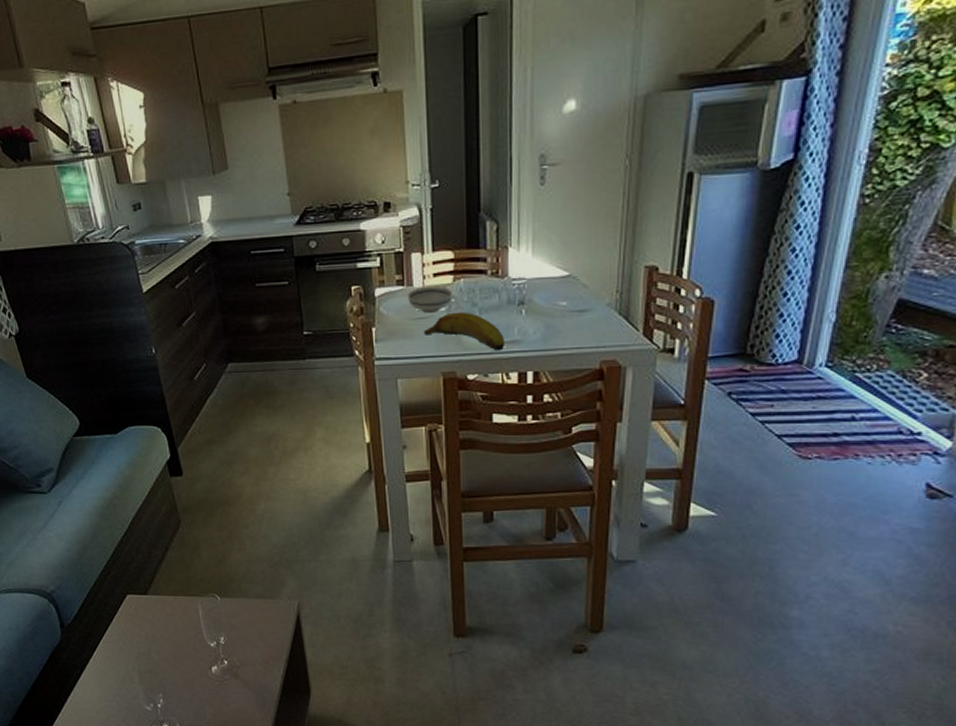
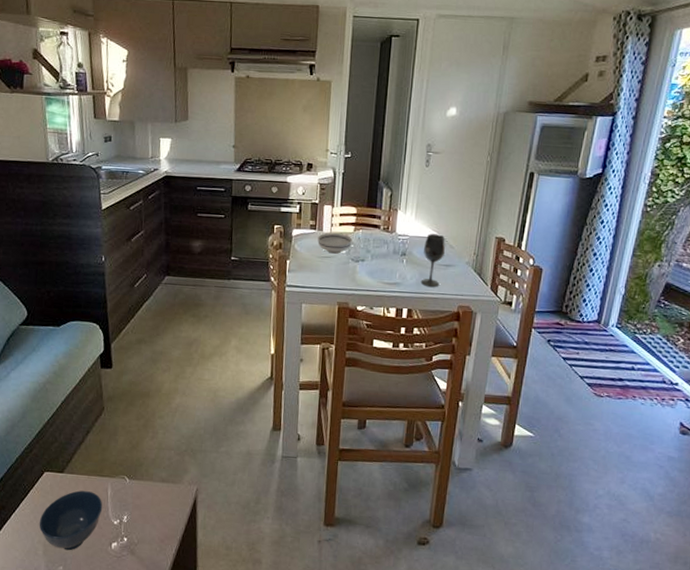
bowl: none [129,612,196,677] -> present [39,490,103,551]
fruit: present [424,311,506,351] -> none [327,255,389,290]
wine glass: none [547,271,576,342] -> present [420,233,445,288]

